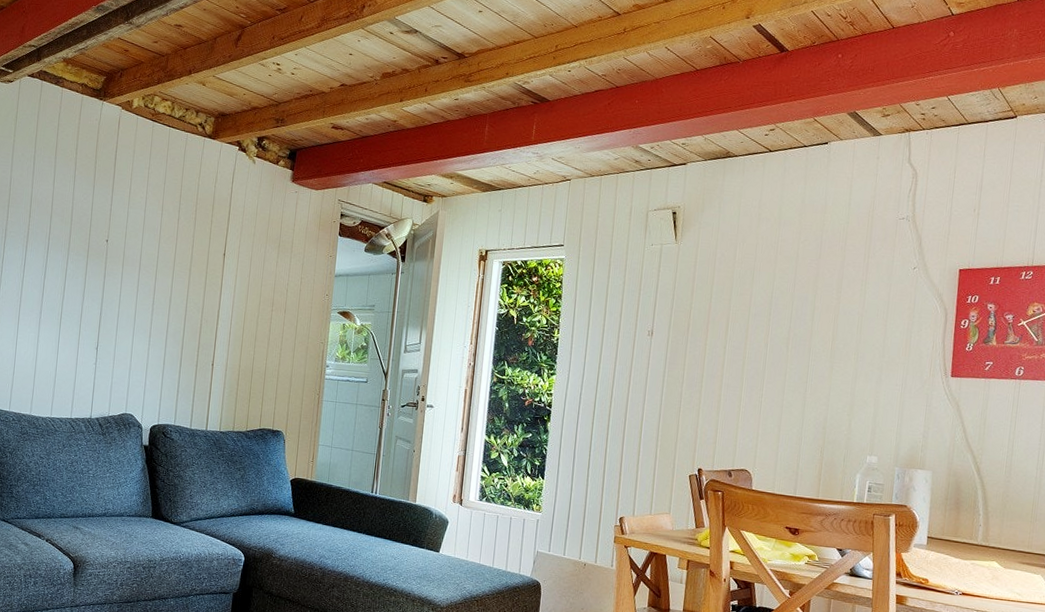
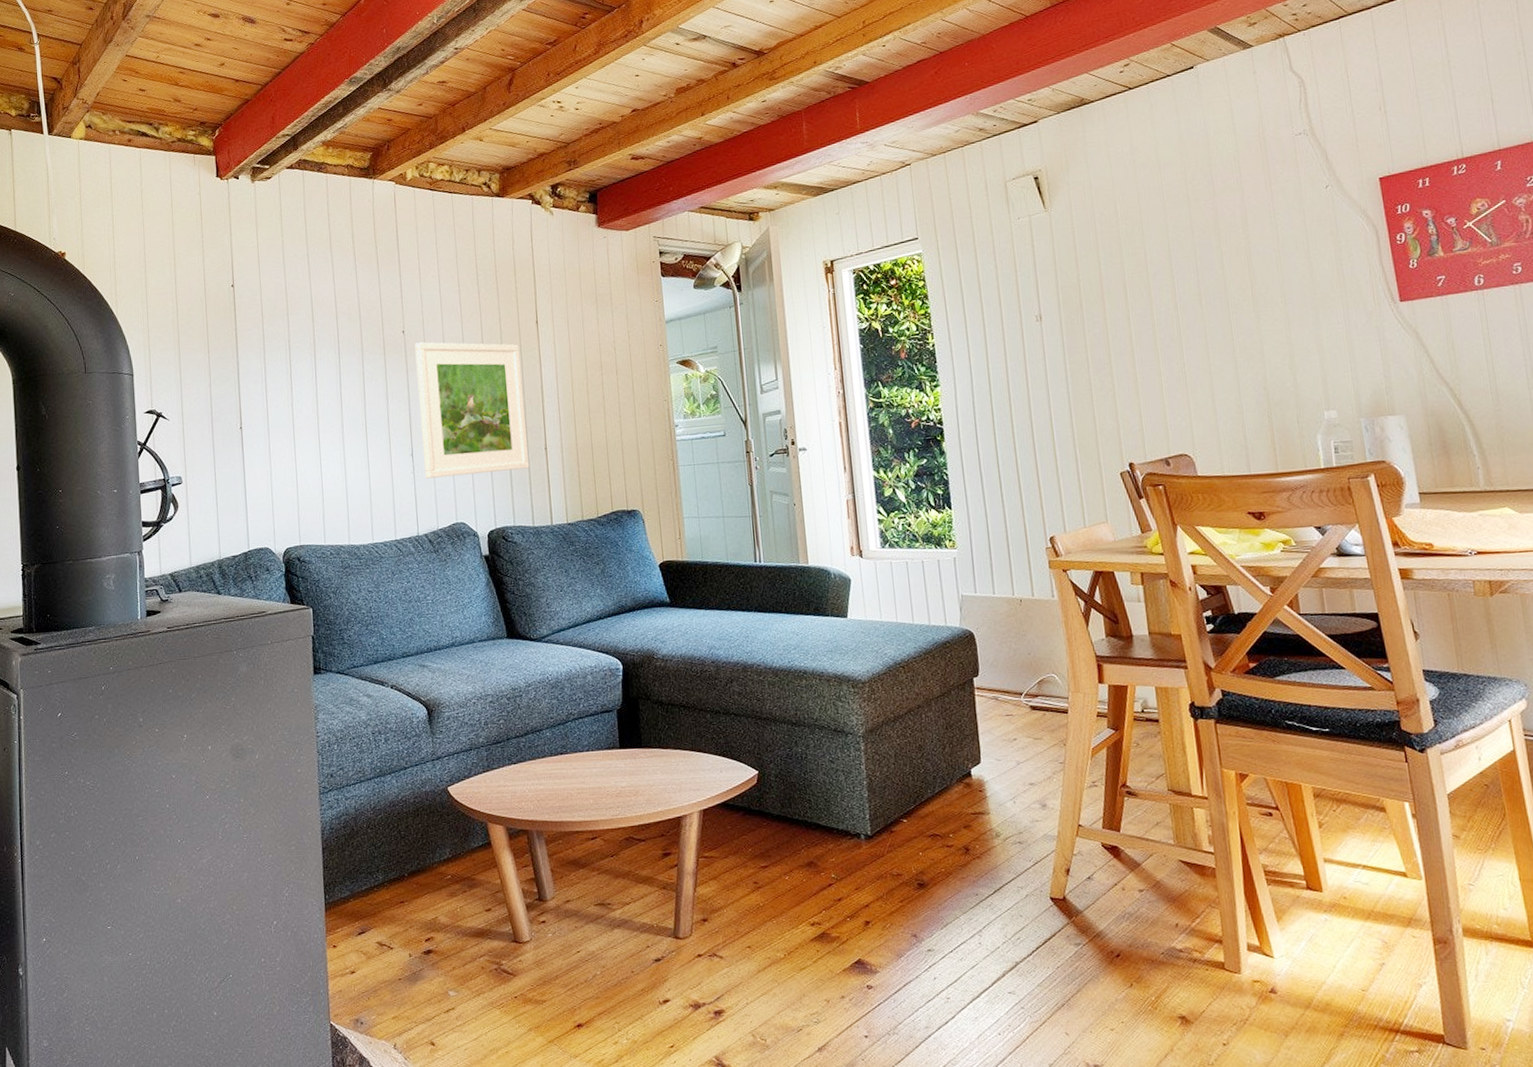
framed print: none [105,252,205,379] -> present [415,342,530,479]

